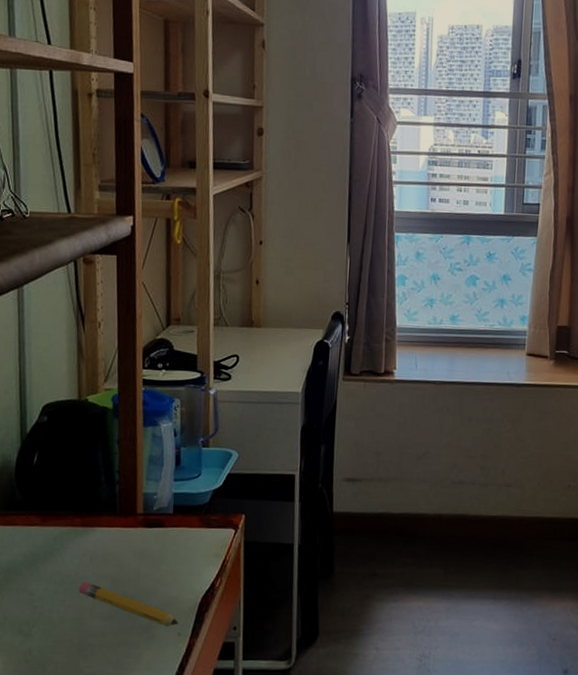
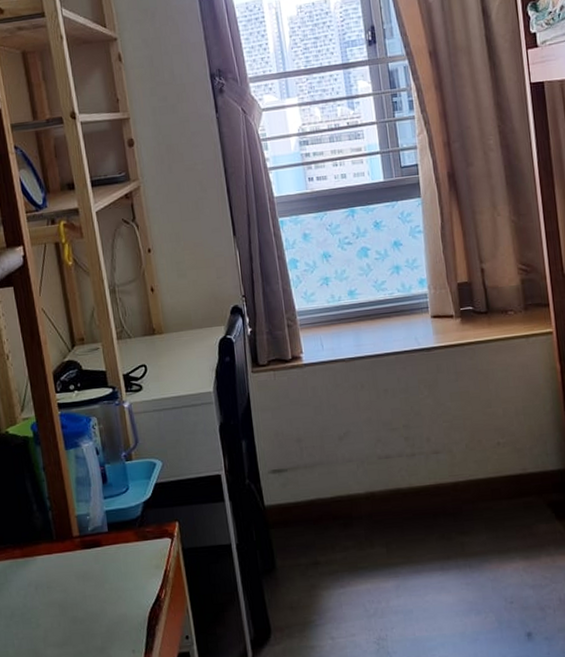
pencil: present [78,582,178,626] -> none [29,611,131,645]

